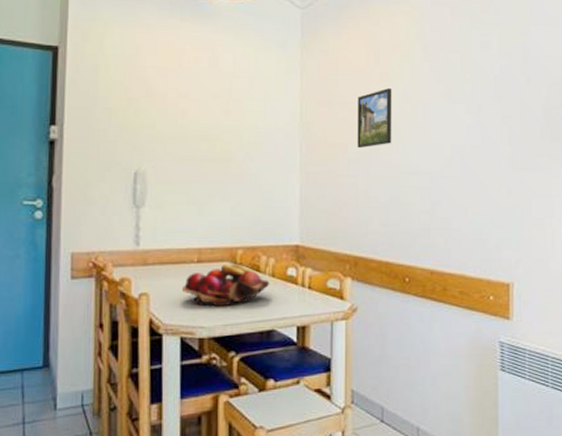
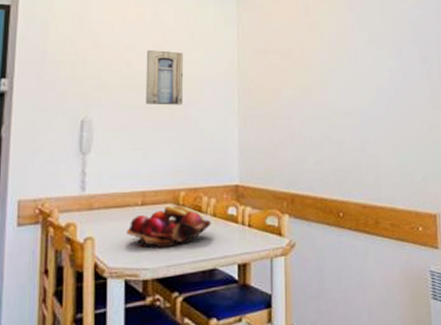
wall art: none [201,99,243,159] -> present [145,50,184,105]
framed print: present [357,88,392,149] -> none [290,37,323,93]

